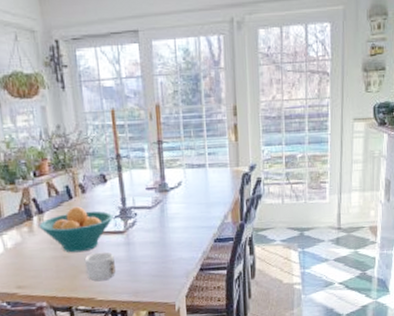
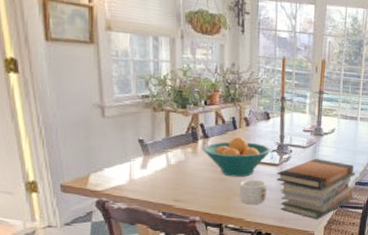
book stack: none [124,218,214,289] -> present [277,159,355,220]

